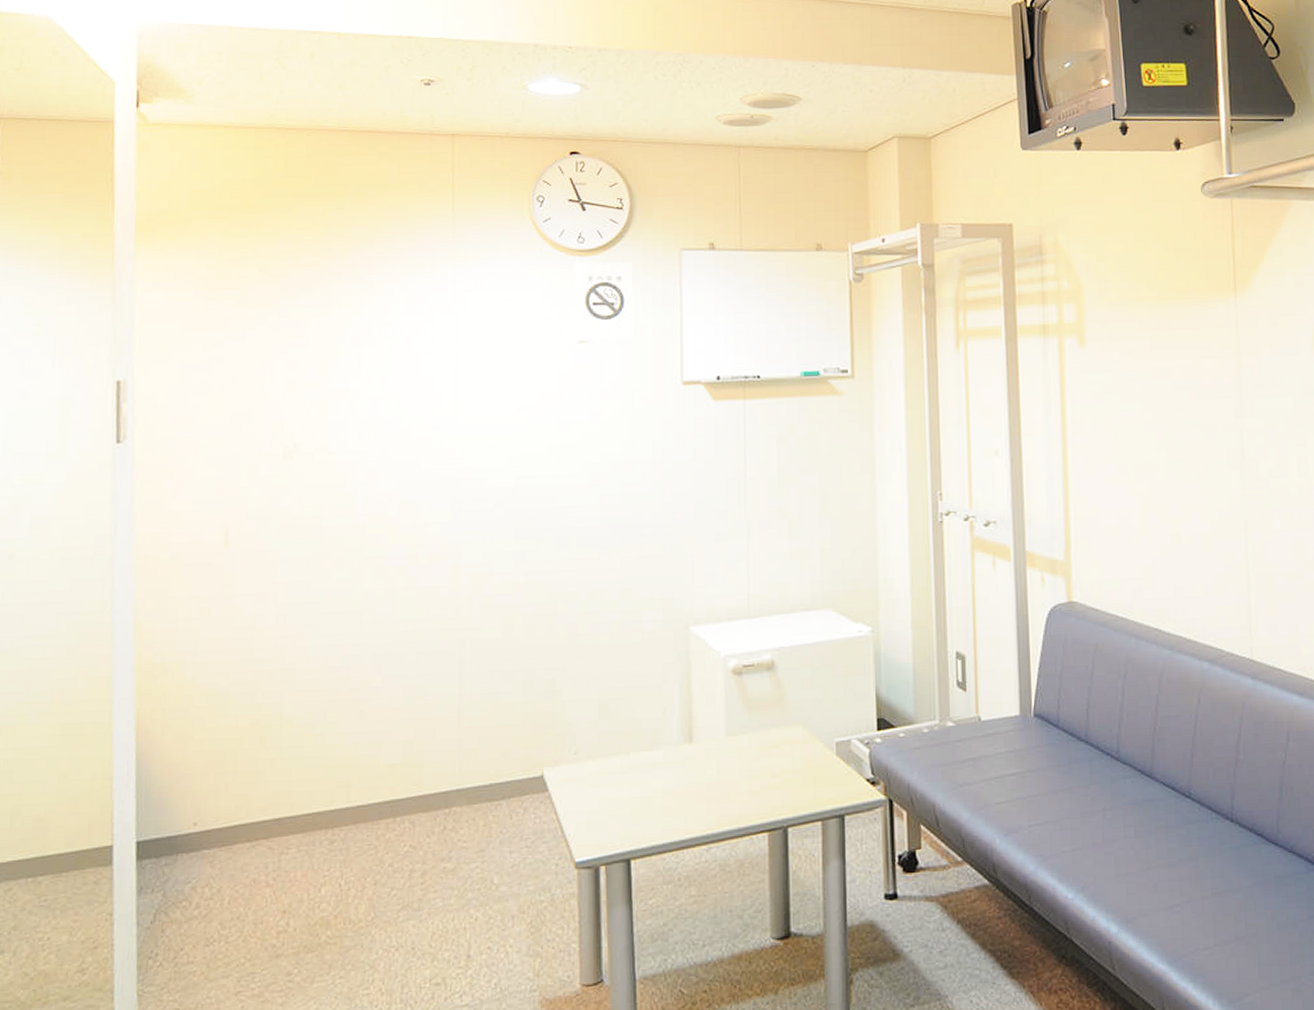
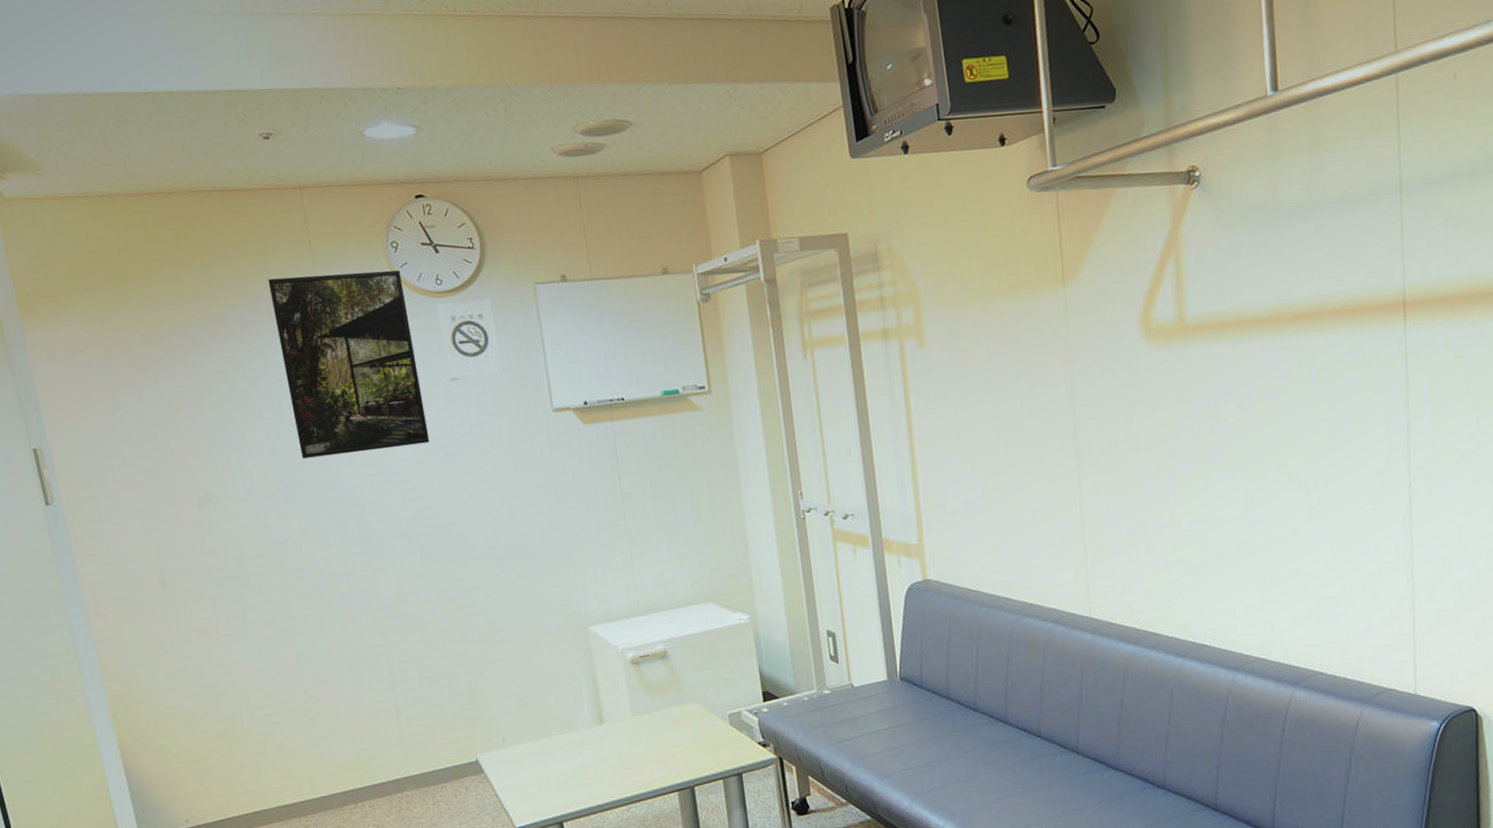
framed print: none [402,223,546,414] -> present [268,270,430,458]

